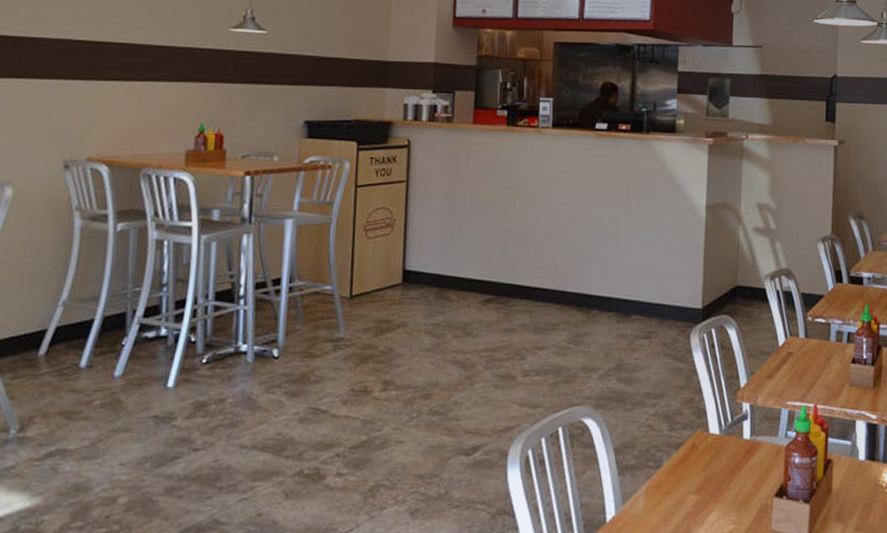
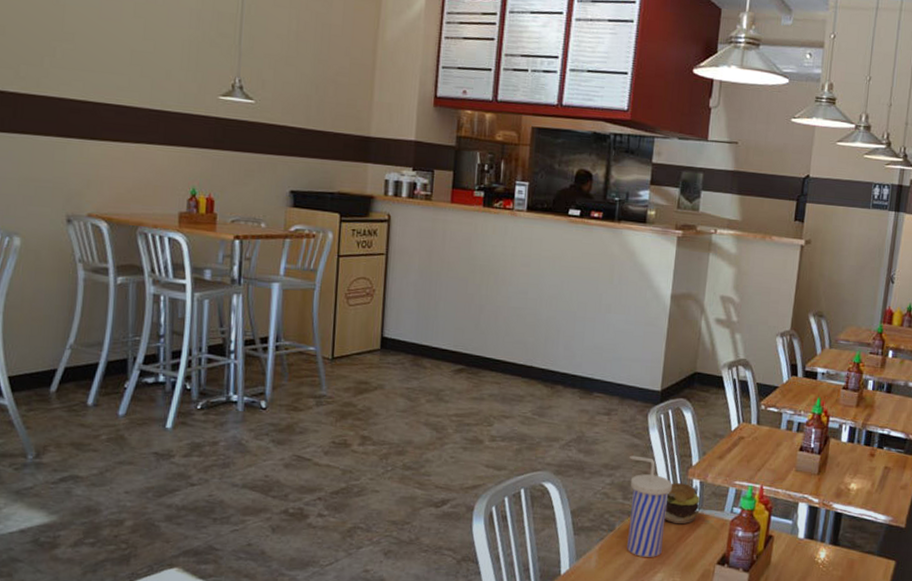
beverage cup: none [673,381,720,495] -> present [626,455,672,557]
burger: none [715,408,752,455] -> present [664,483,701,524]

